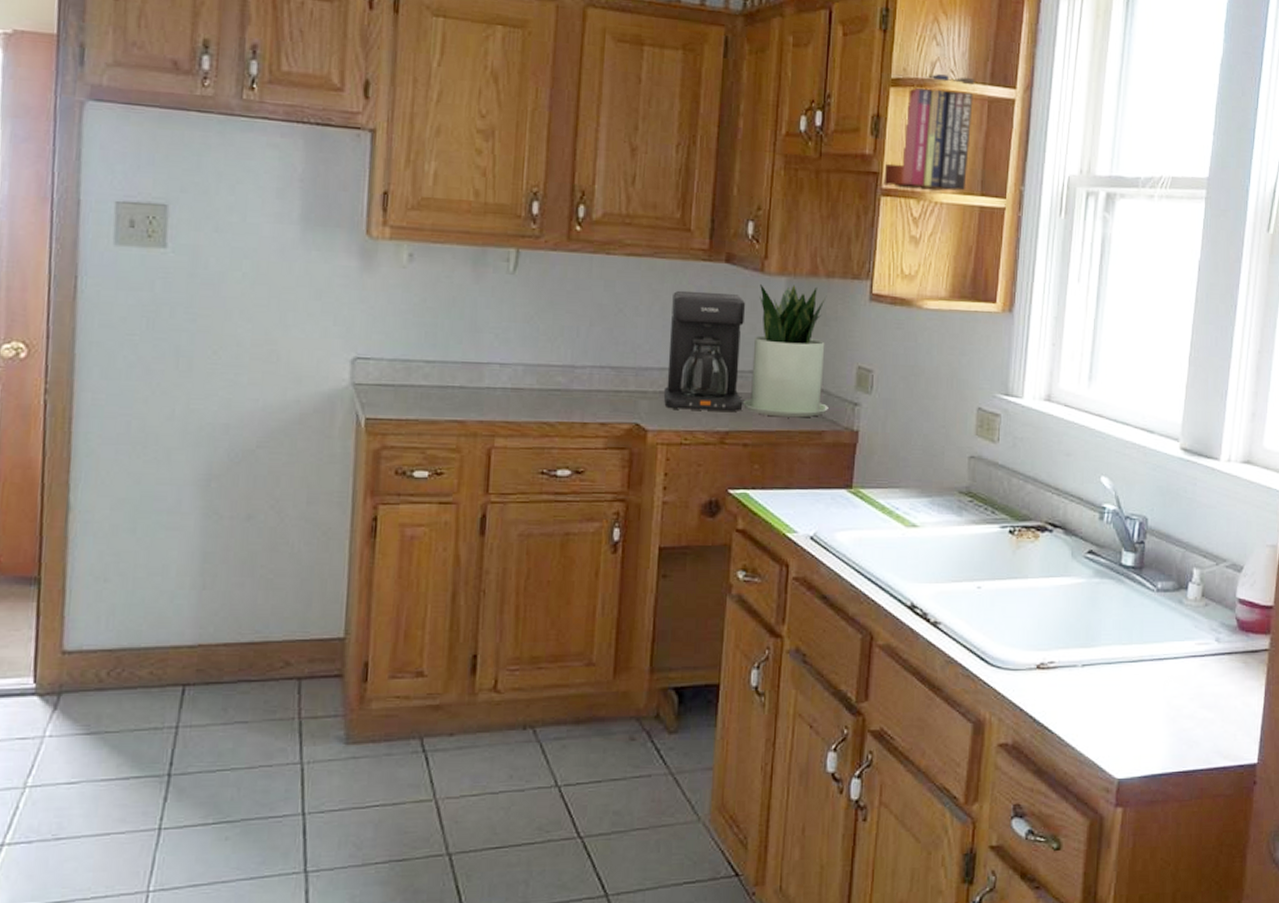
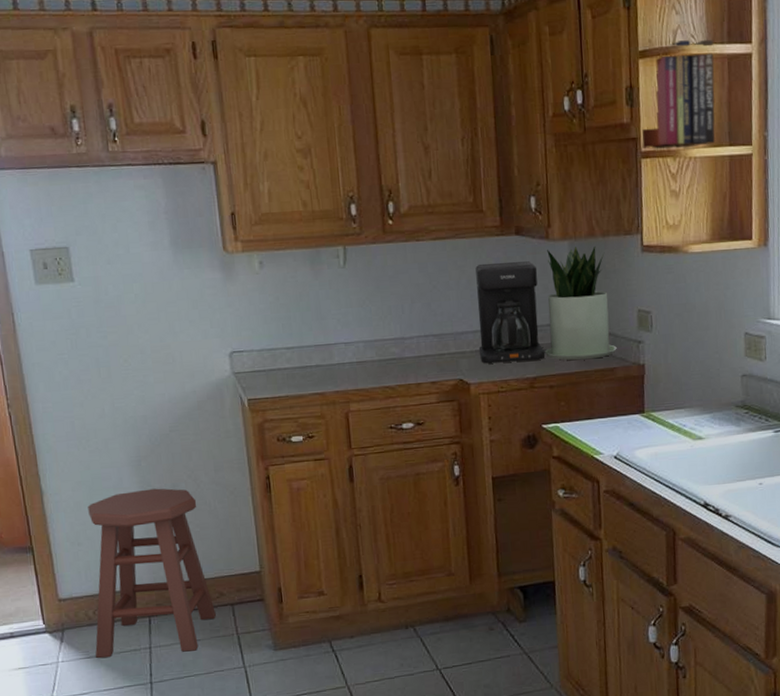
stool: none [97,517,276,736] -> present [88,488,216,658]

